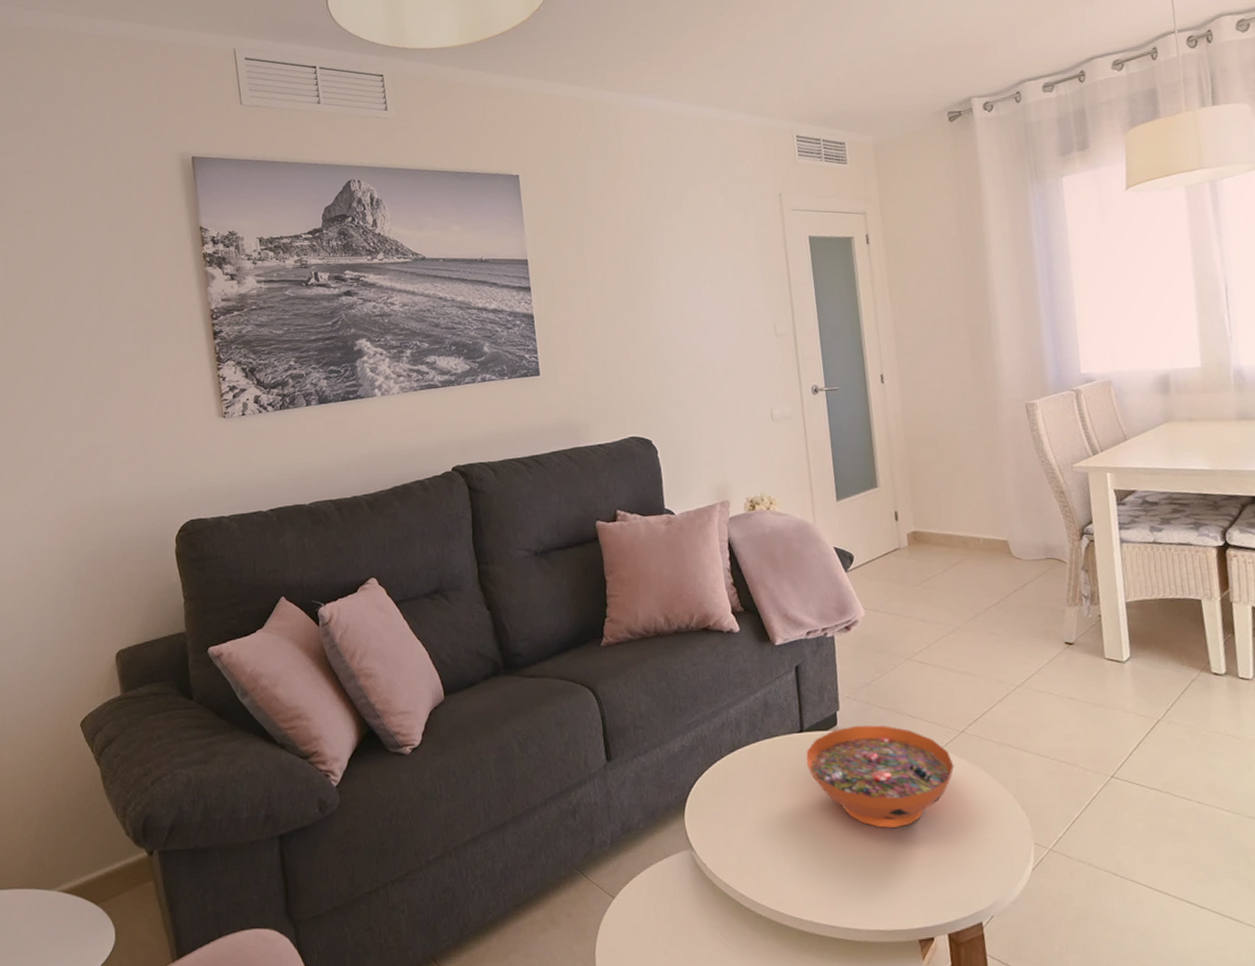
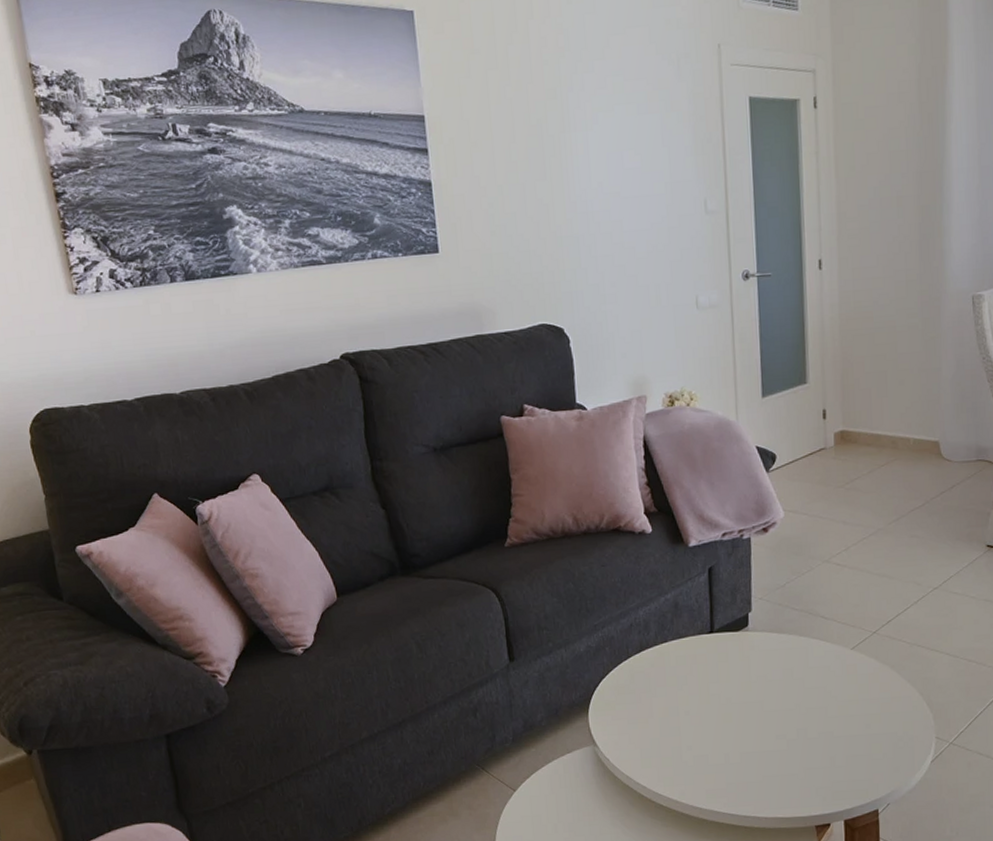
decorative bowl: present [806,725,954,828] -> none [715,626,864,724]

